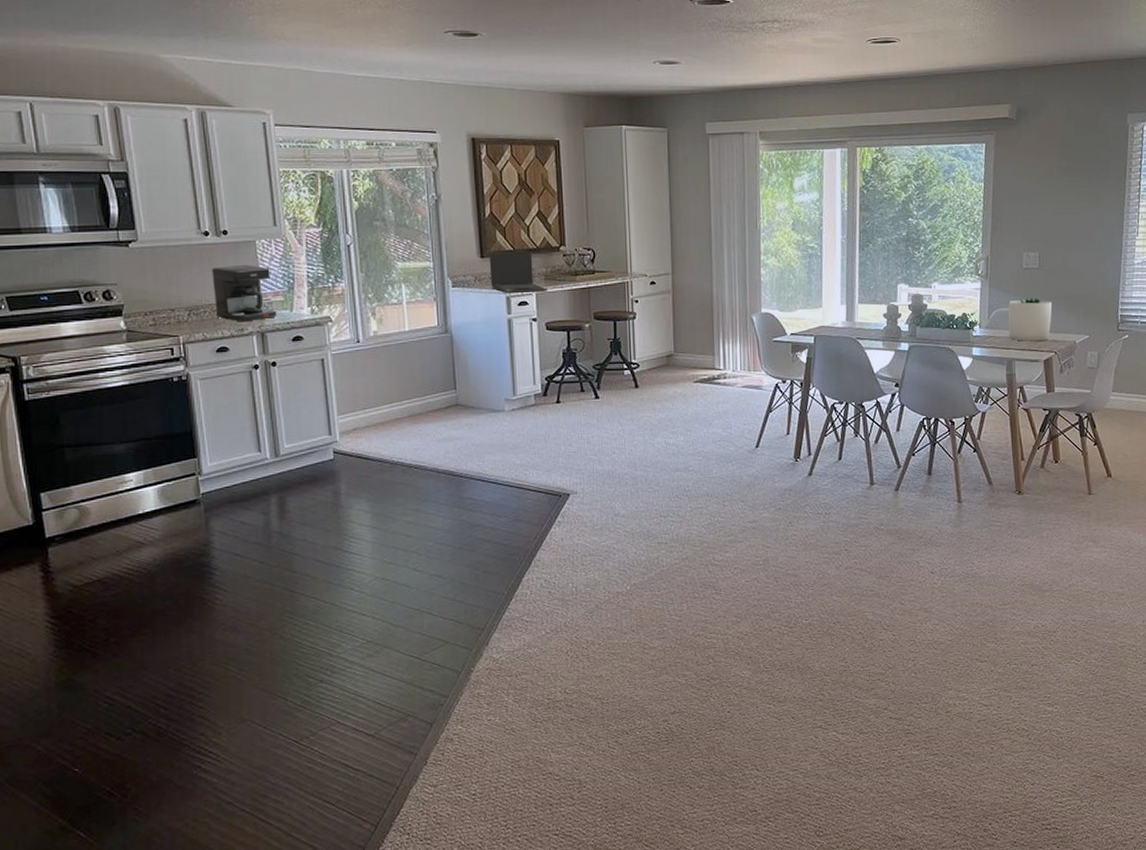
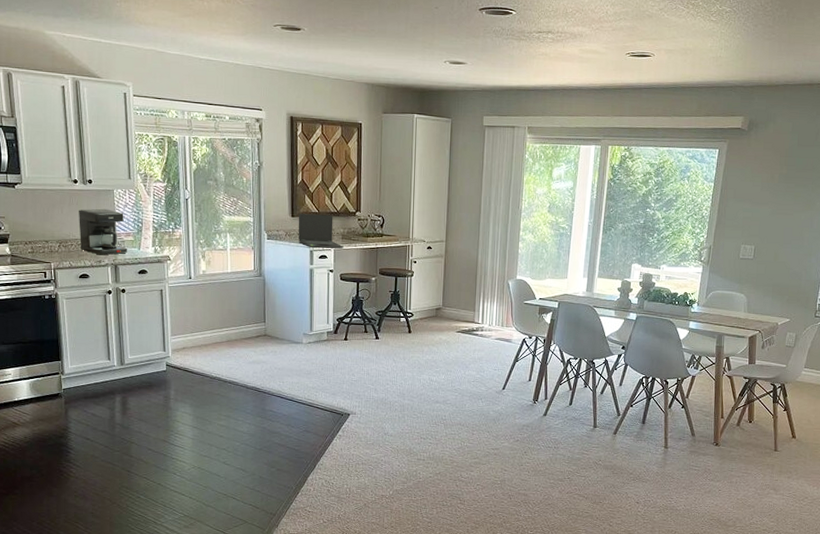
planter: present [1007,297,1053,341] -> none [721,283,762,320]

